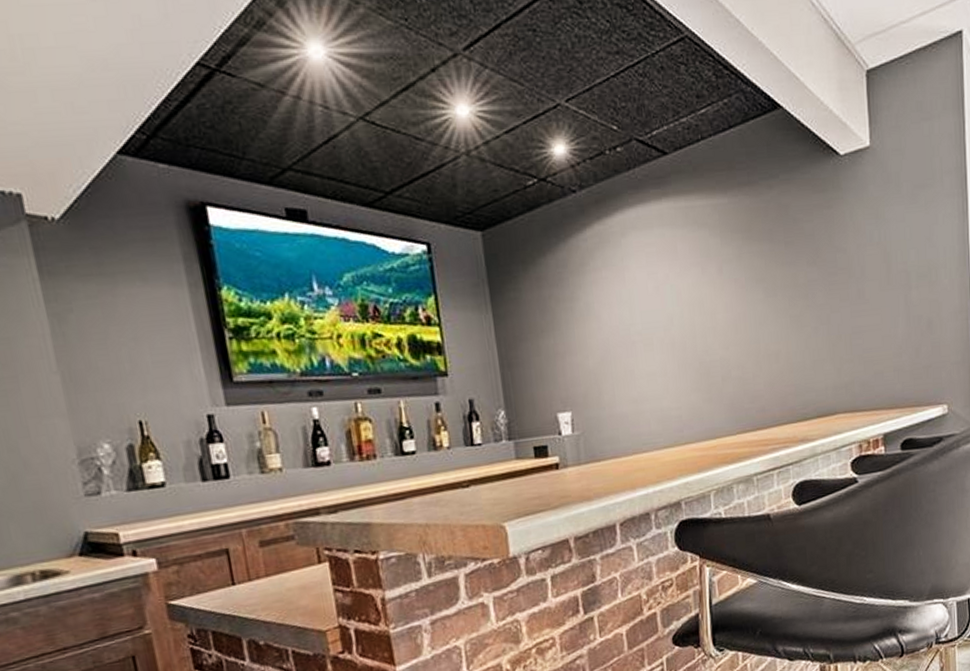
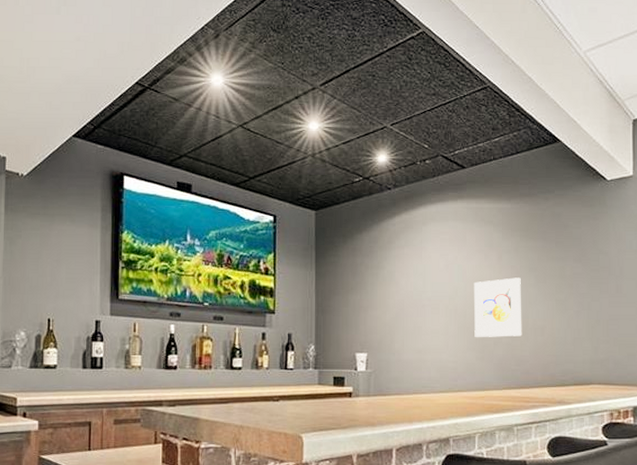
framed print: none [691,293,754,375] -> present [473,277,522,337]

